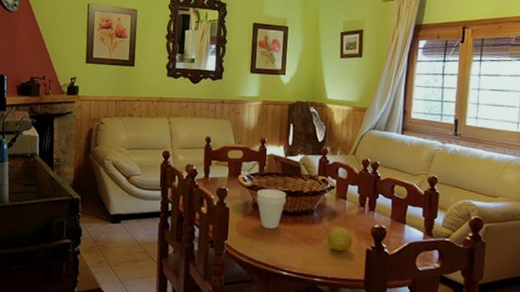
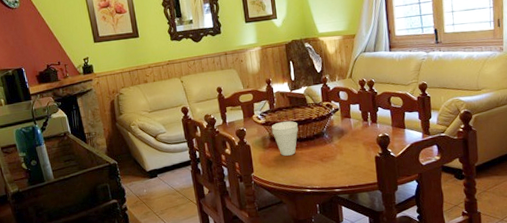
fruit: present [327,227,353,252] -> none [339,142,362,164]

